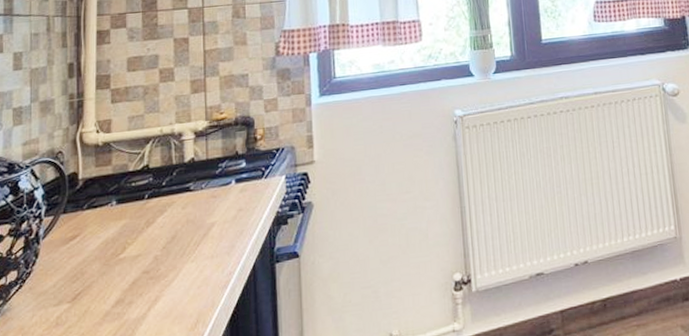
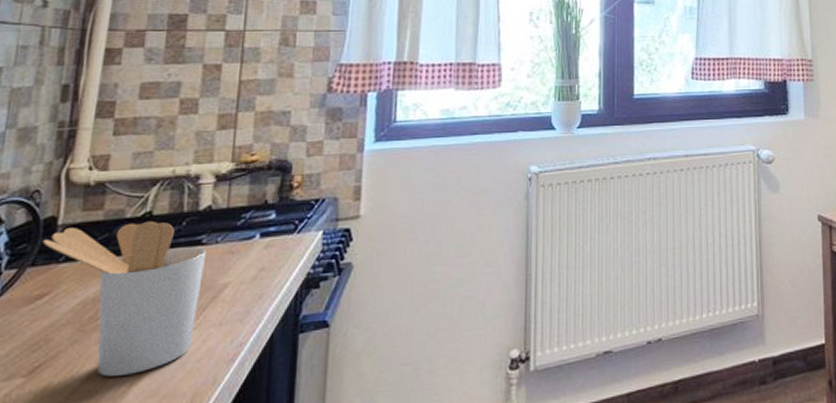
utensil holder: none [69,172,195,302] -> present [42,220,207,377]

